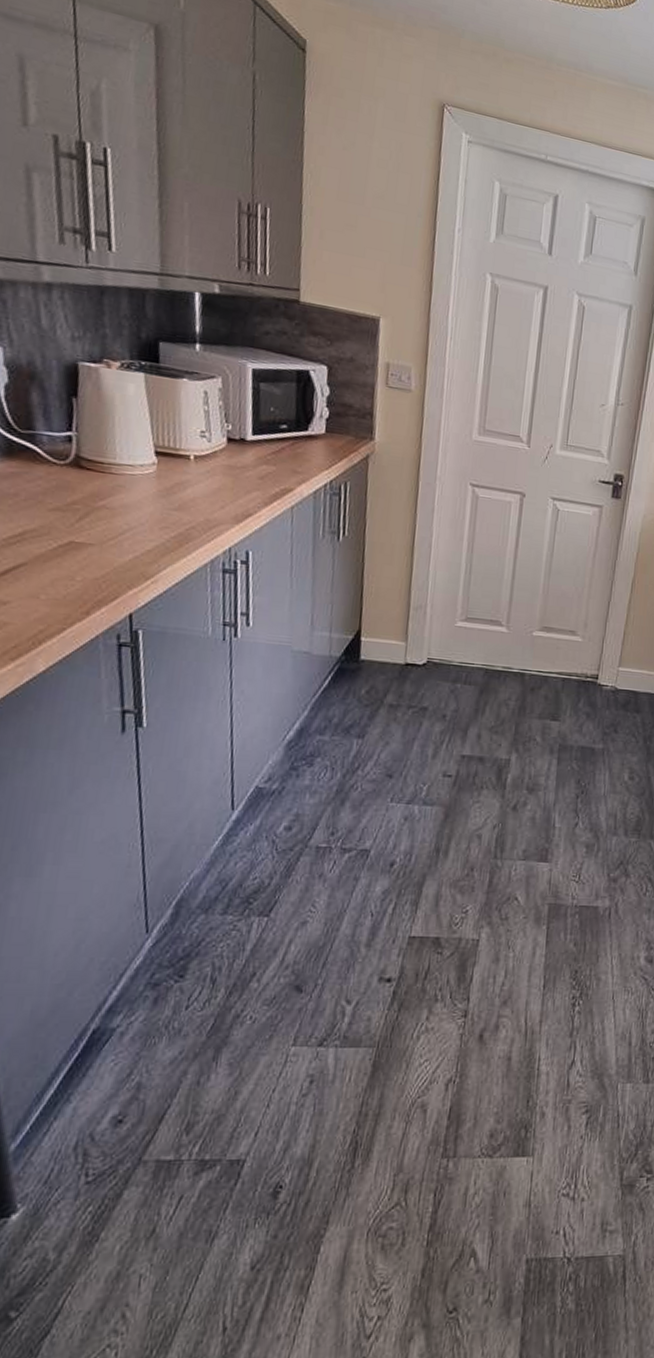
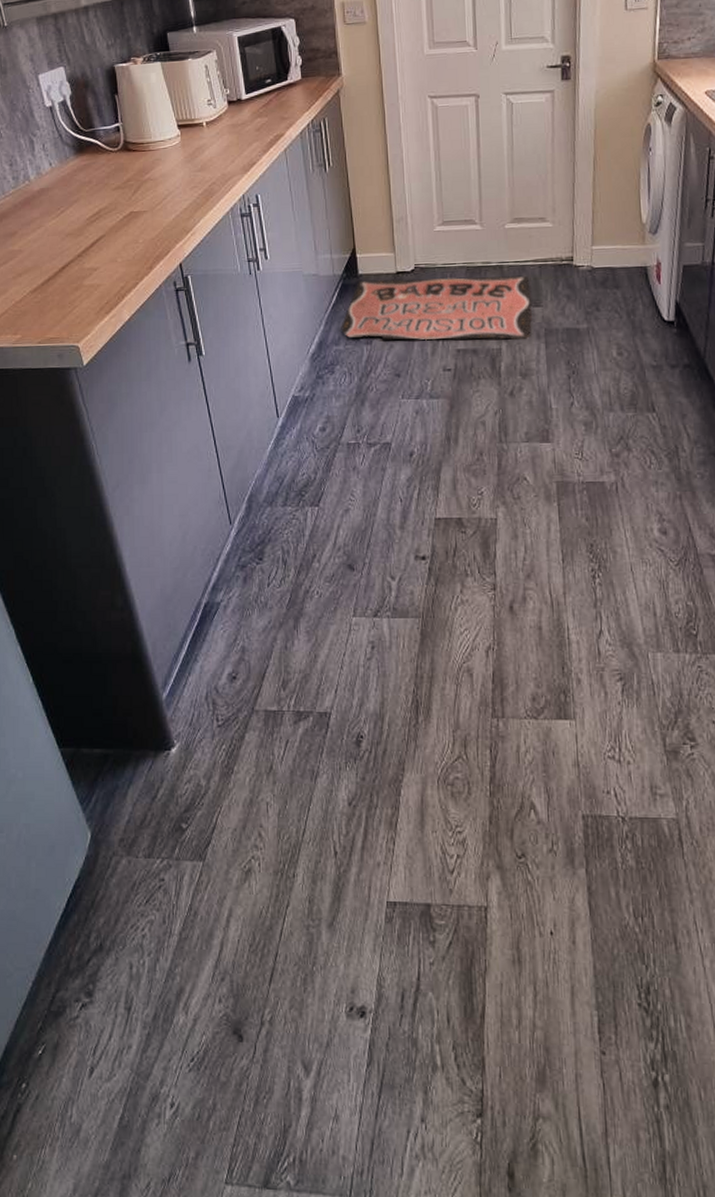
text sign: none [329,666,551,754] -> present [341,275,532,341]

